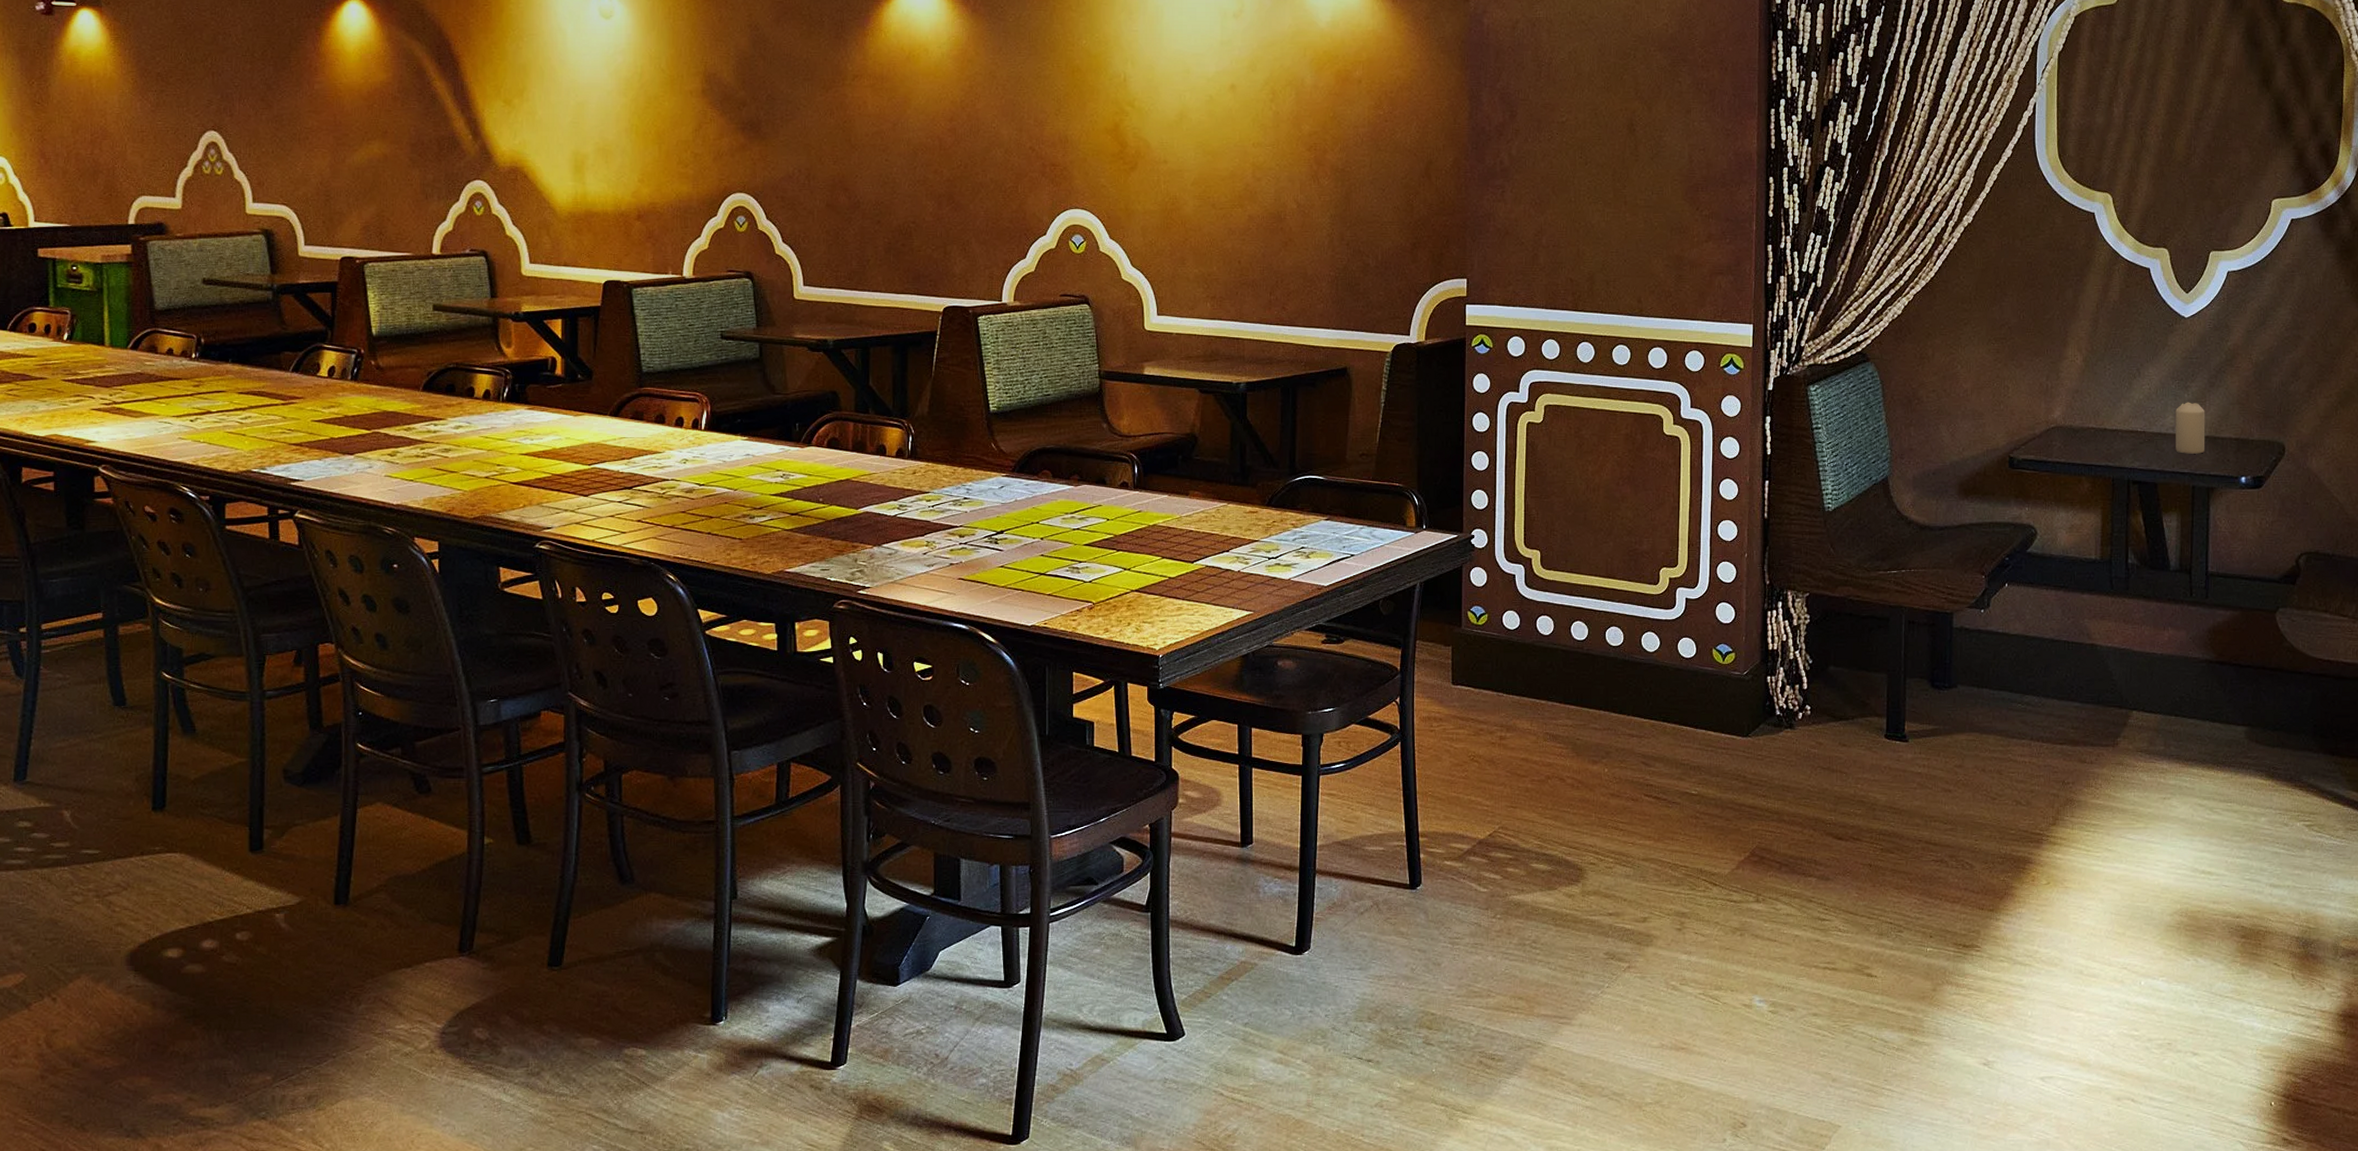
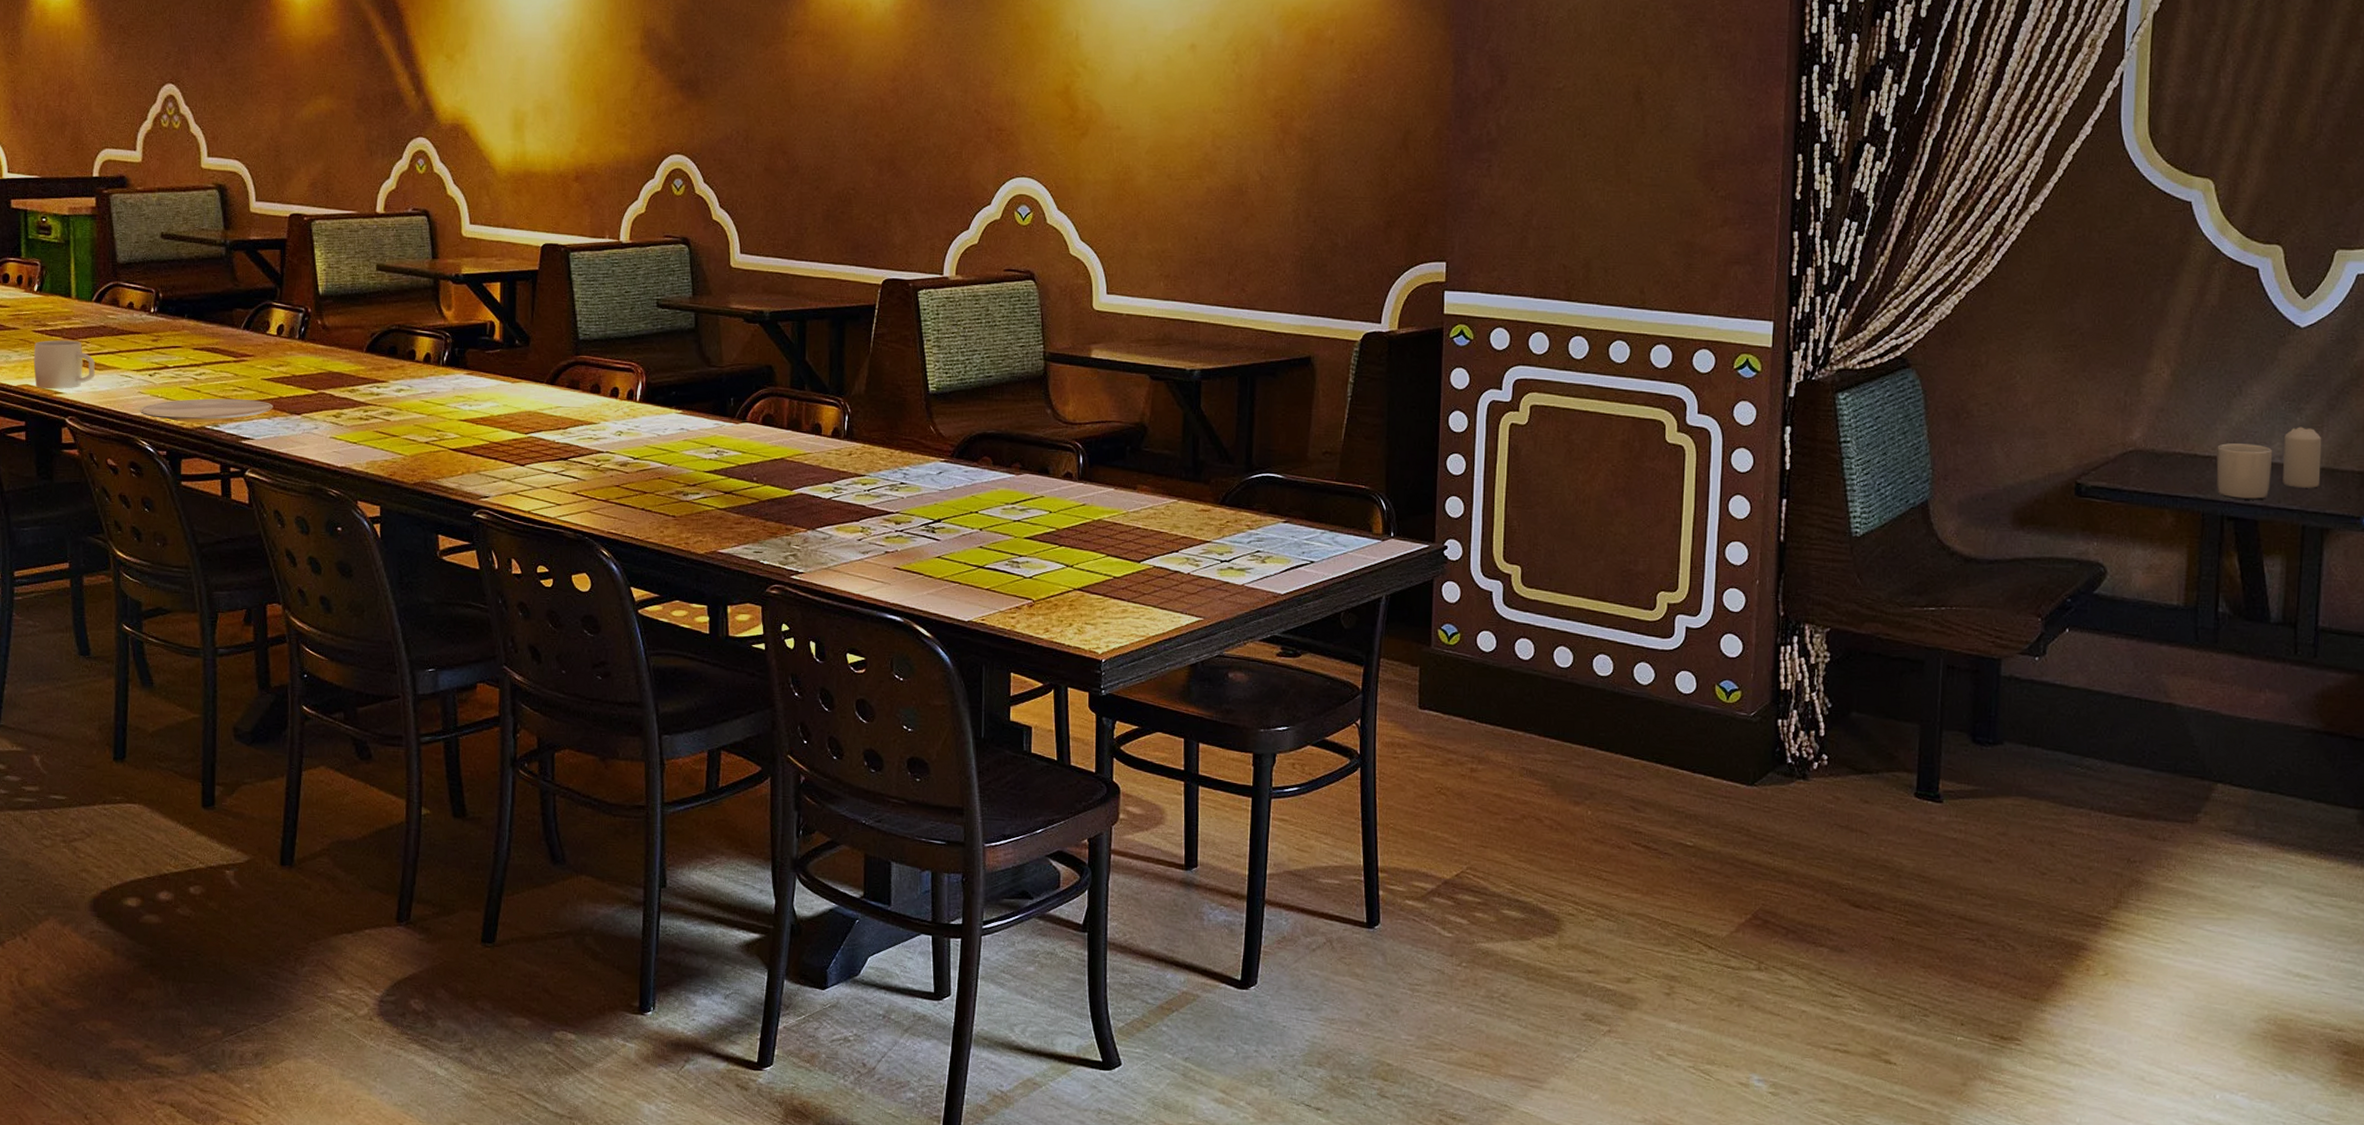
mug: none [63,389,131,439] -> present [33,340,95,390]
plate: none [179,441,325,466] -> present [139,398,274,423]
mug: none [2122,418,2167,466] -> present [2216,443,2273,500]

